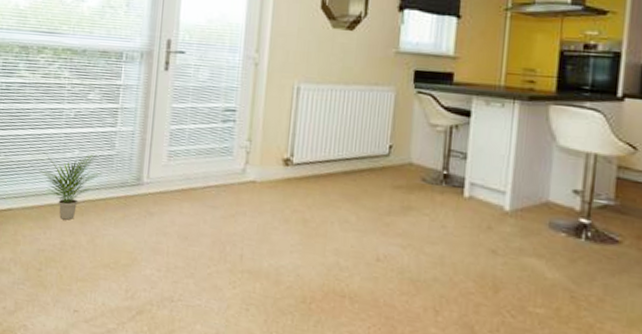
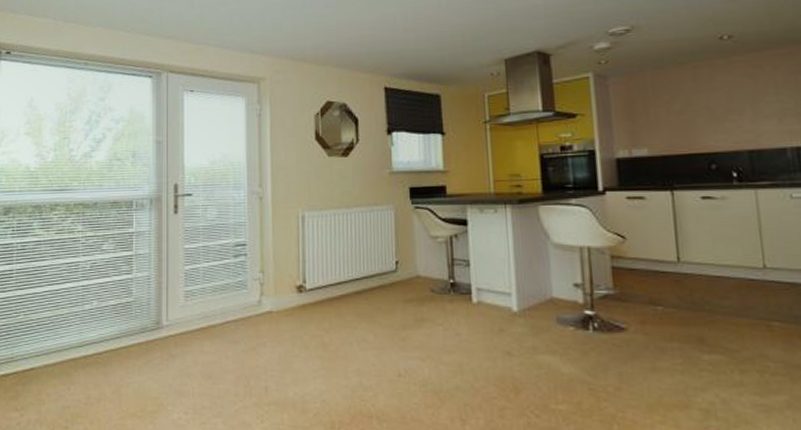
potted plant: present [39,152,103,220] -> none [60,301,122,373]

